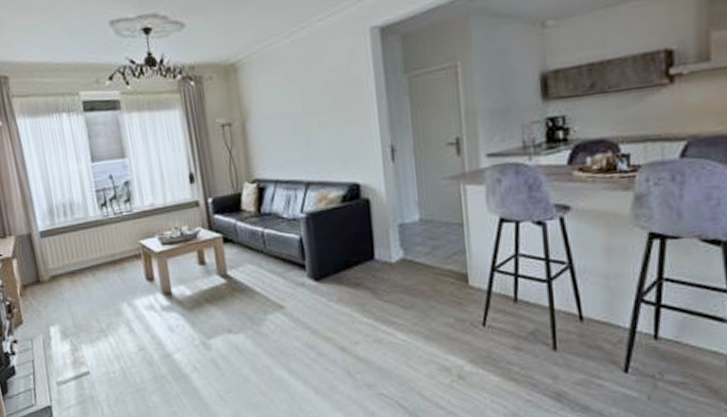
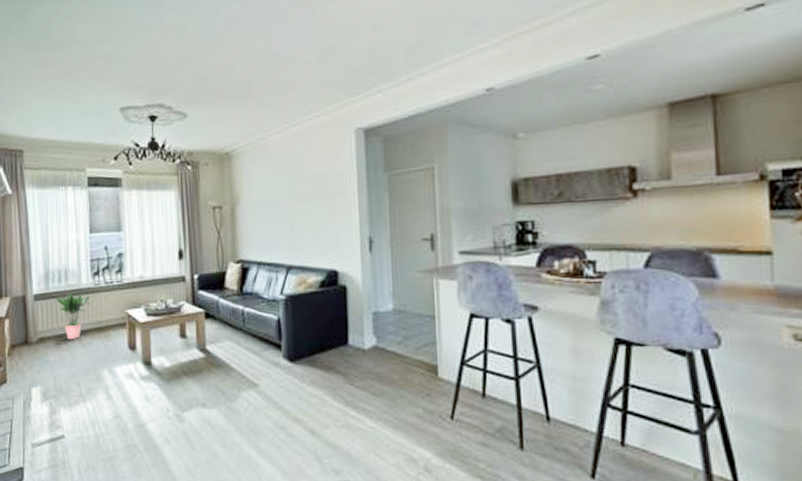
potted plant: none [63,226,102,275] -> present [55,293,91,339]

